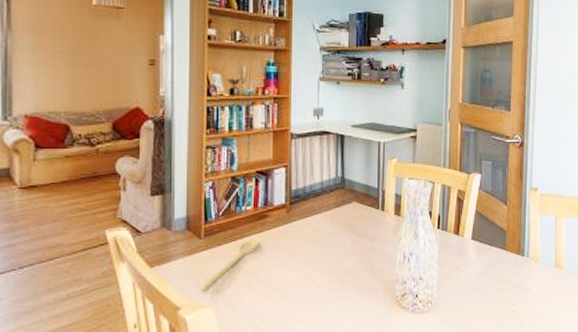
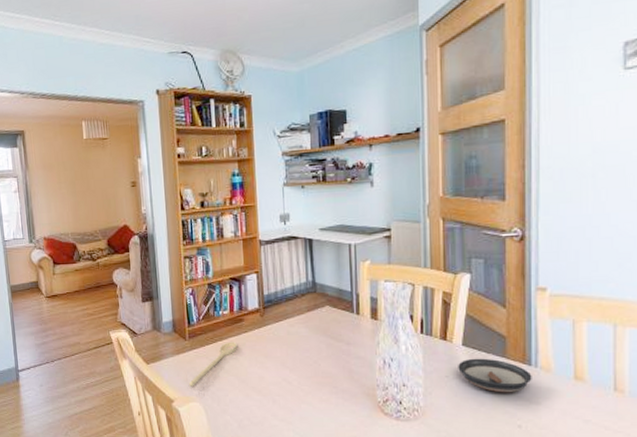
saucer: none [467,250,525,282] -> present [458,358,532,393]

